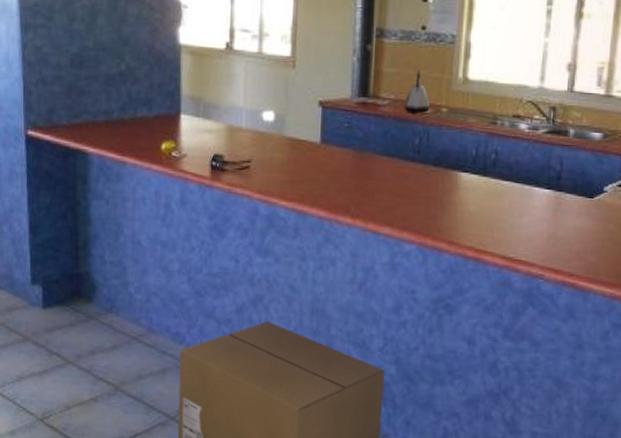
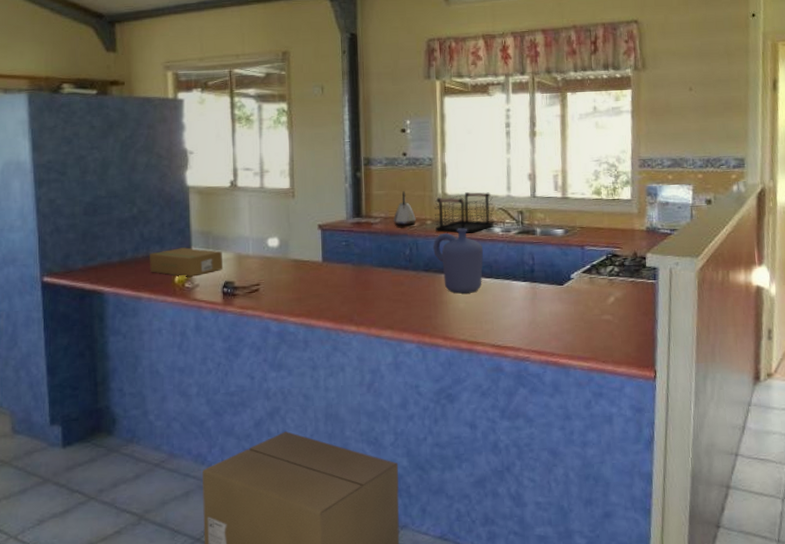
box: none [136,112,213,146] -> present [150,247,224,277]
water jug: none [446,120,505,196] -> present [433,228,484,294]
dish rack: none [451,79,522,127] -> present [434,192,494,233]

